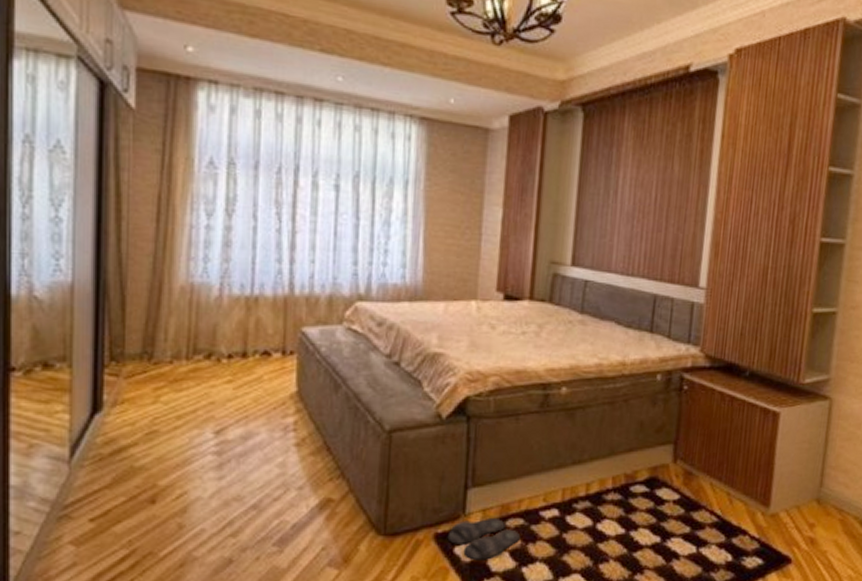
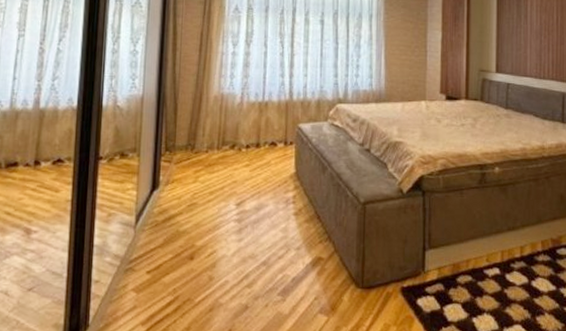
slippers: present [447,519,521,560] -> none [411,276,470,311]

